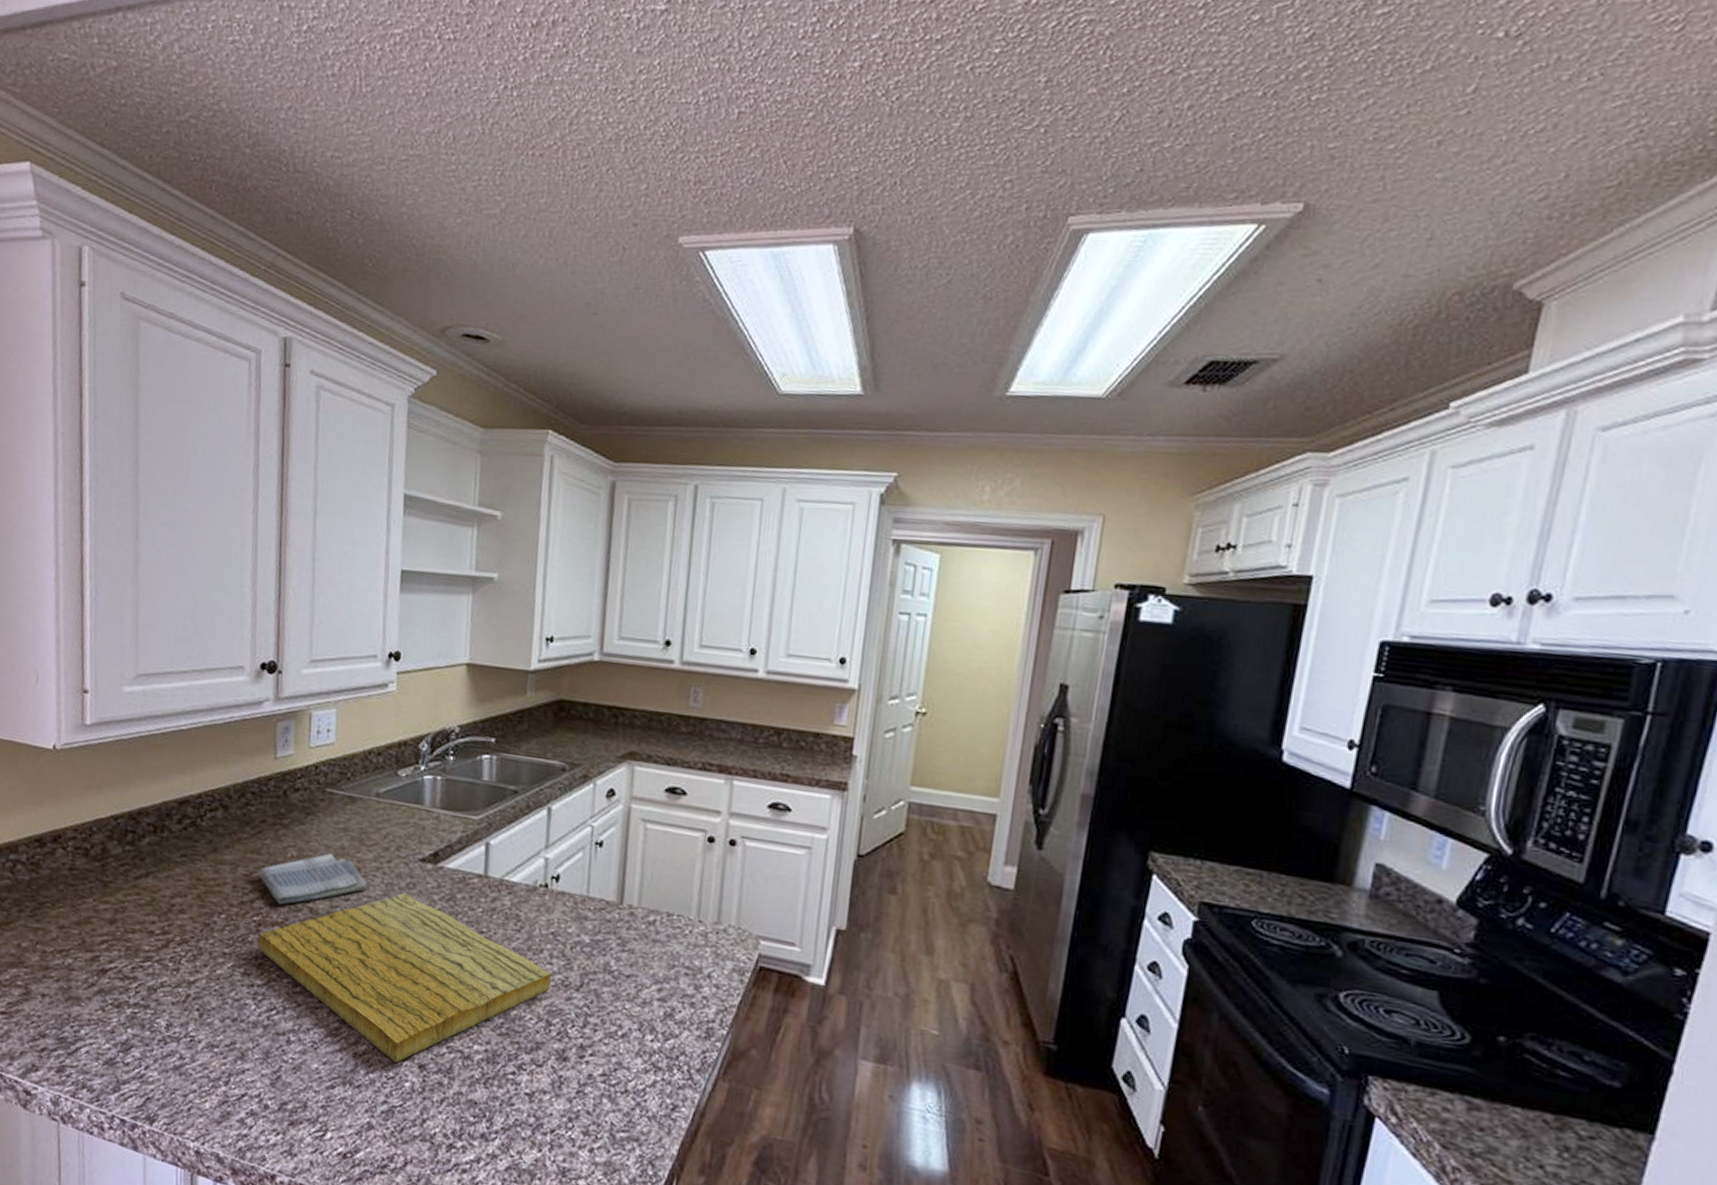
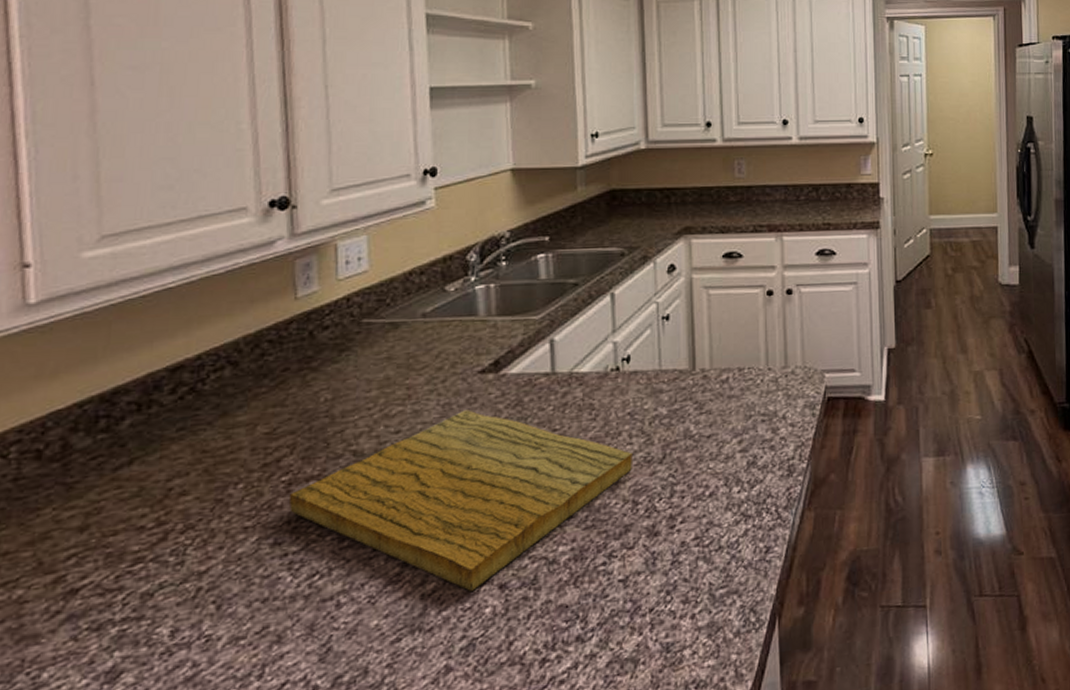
dish towel: present [257,853,367,905] -> none [282,386,420,456]

